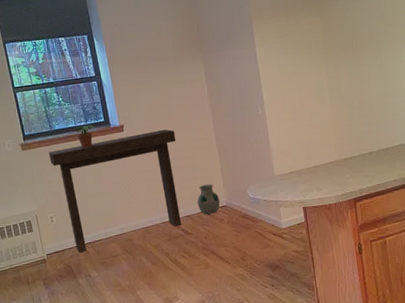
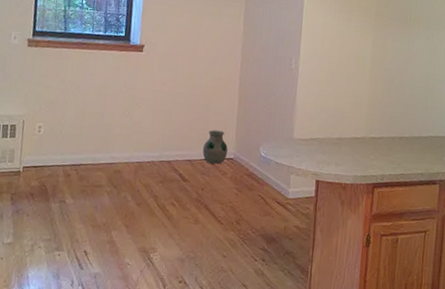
console table: present [49,129,182,253] -> none [55,54,198,174]
potted plant: present [74,125,94,149] -> none [90,35,112,60]

